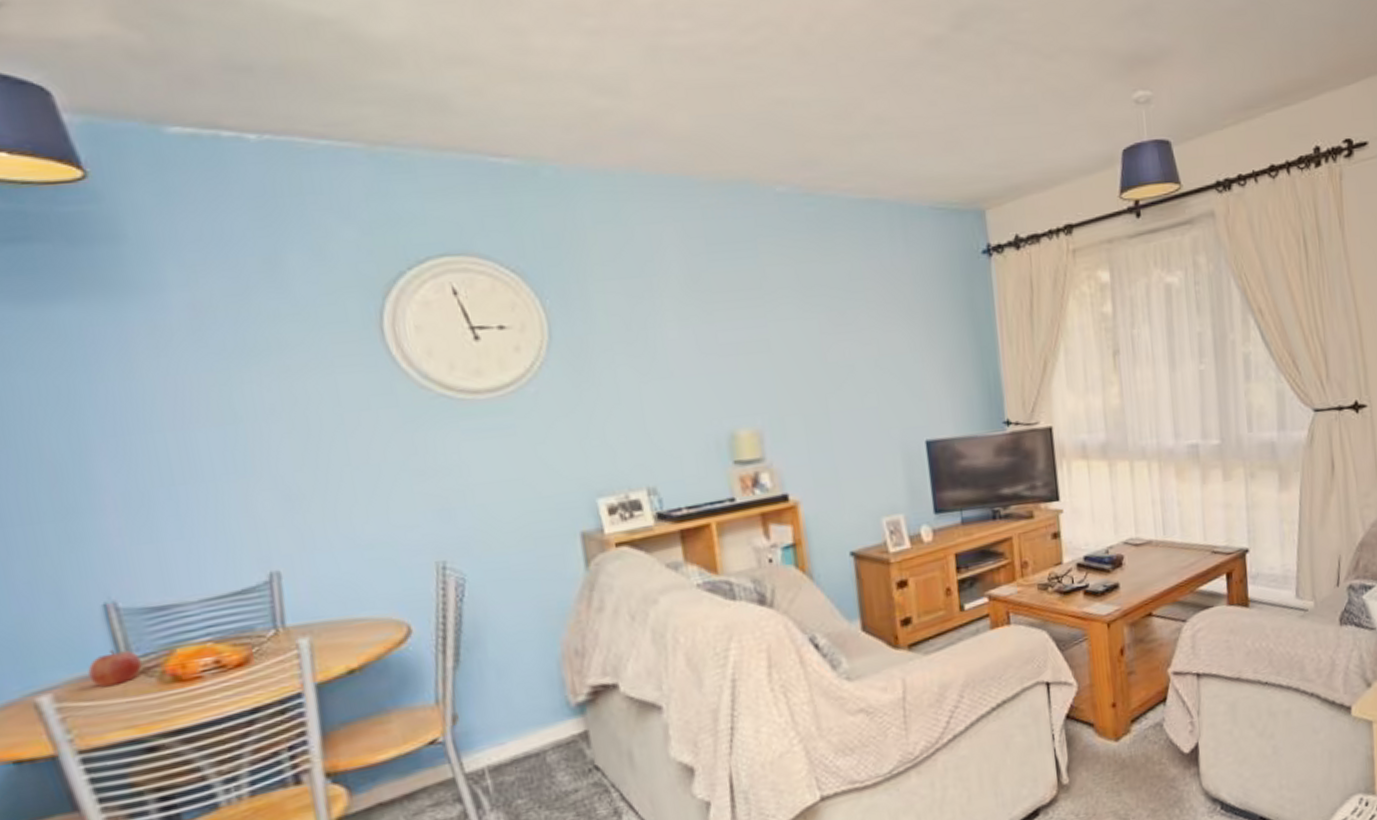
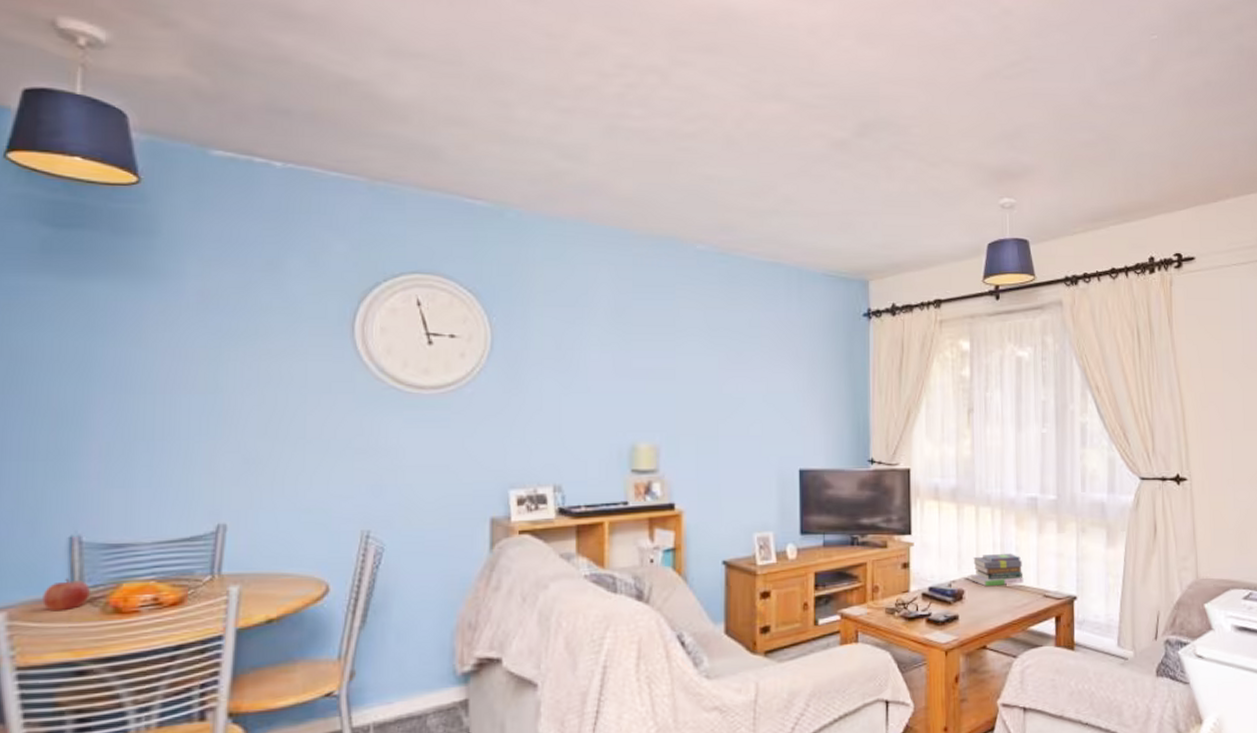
books: none [1130,509,1189,549] -> present [971,553,1024,587]

